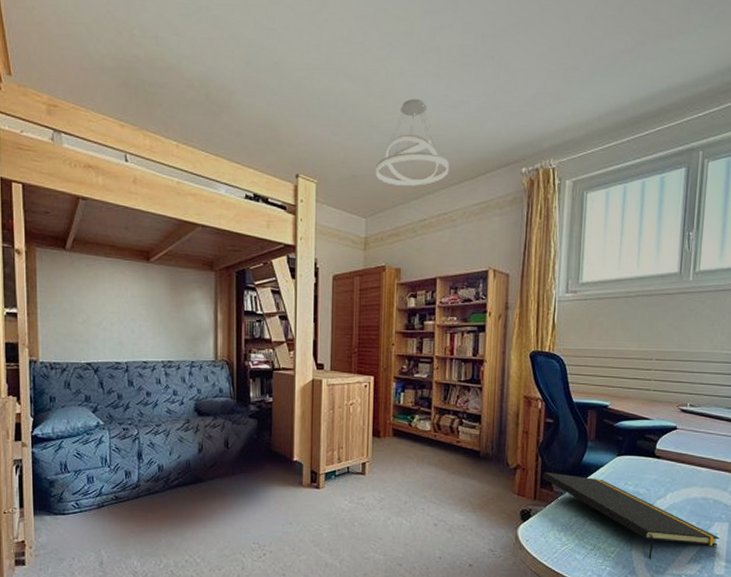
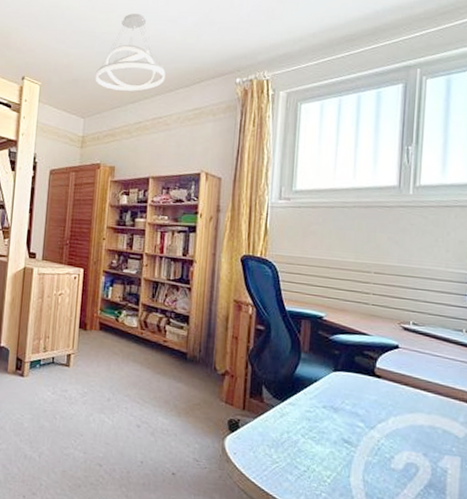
notepad: present [542,471,719,559] -> none [252,380,451,489]

